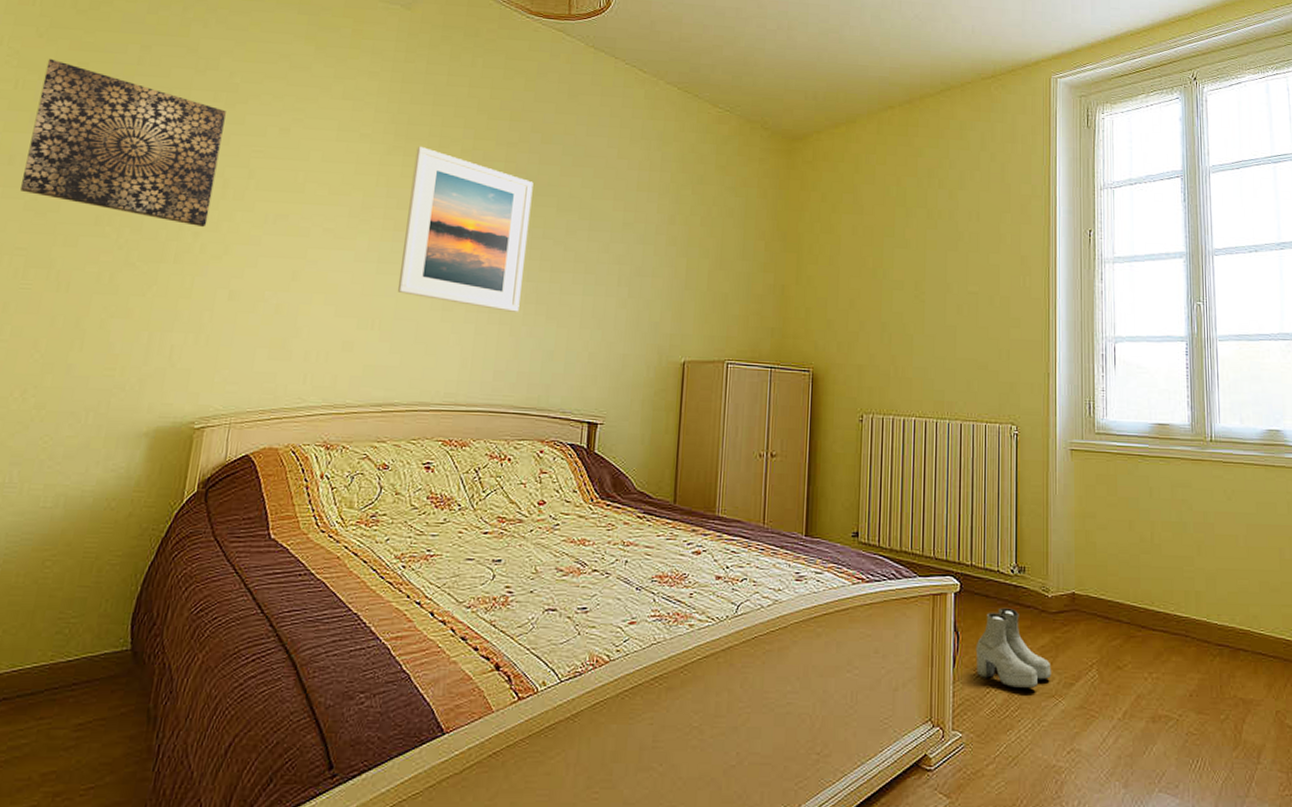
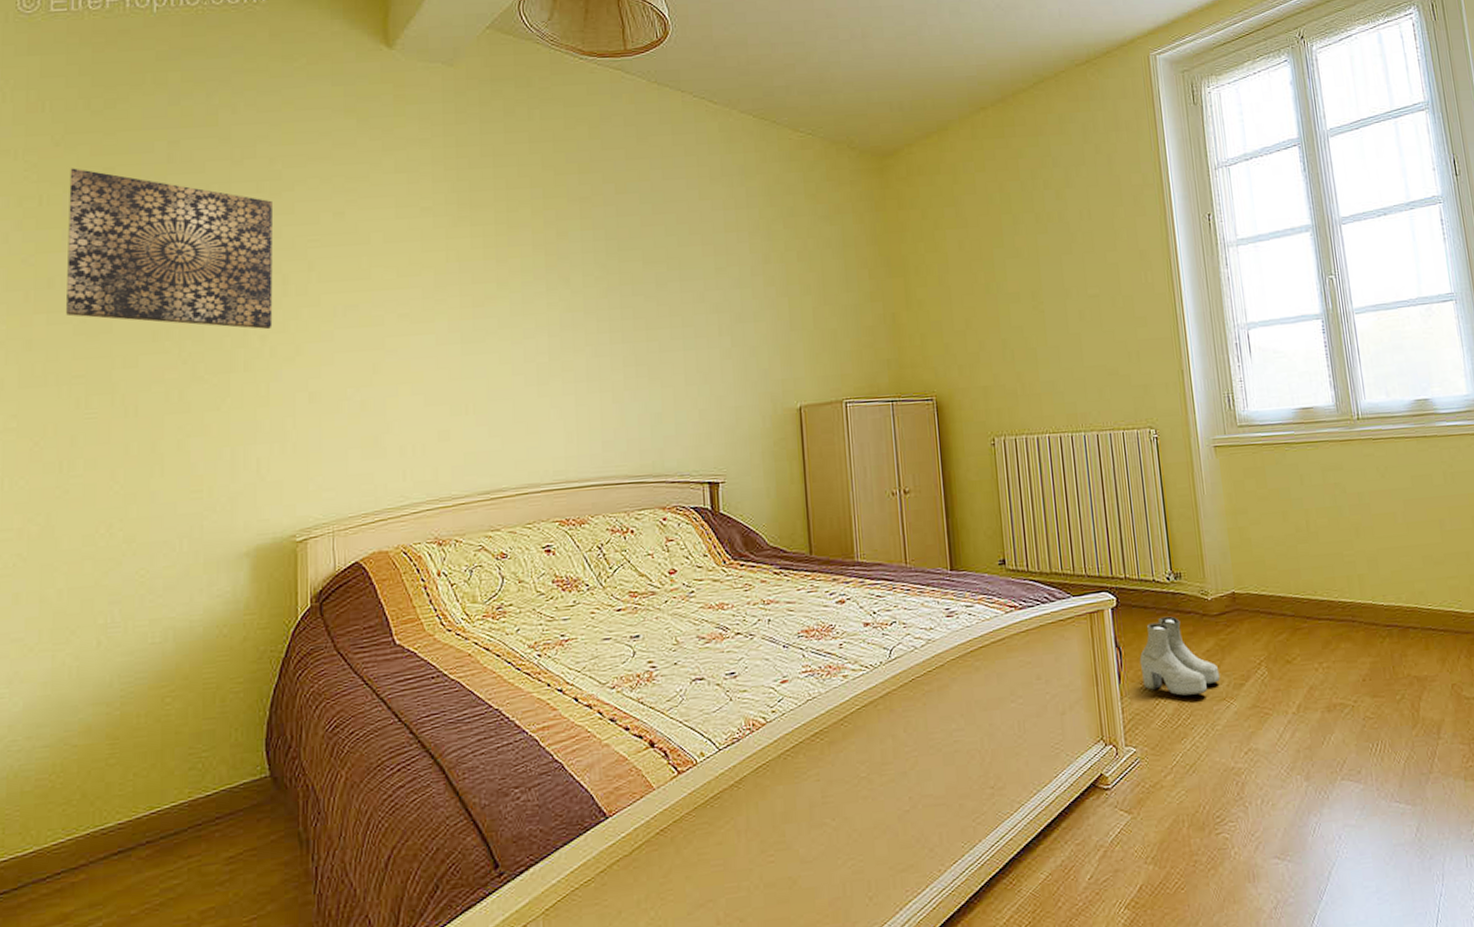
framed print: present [397,146,534,312] -> none [483,213,619,378]

